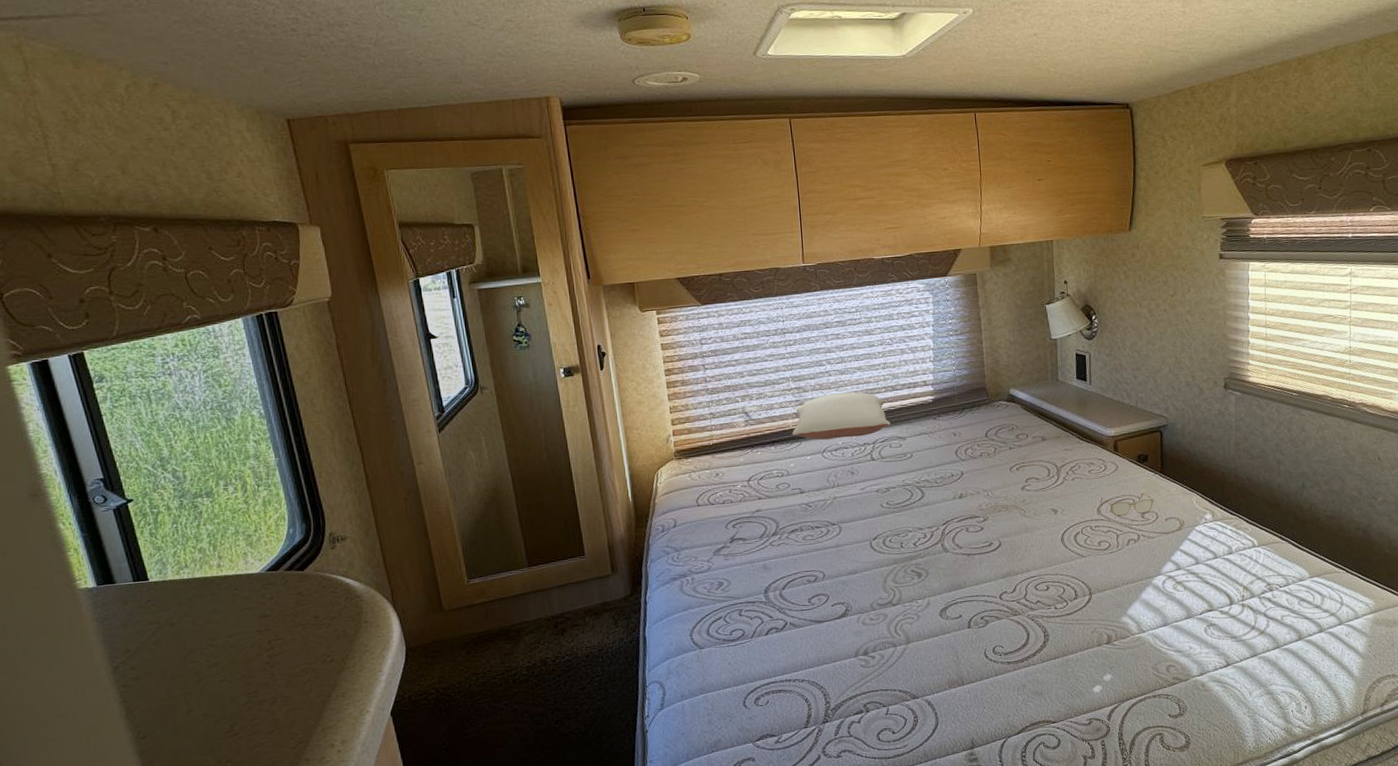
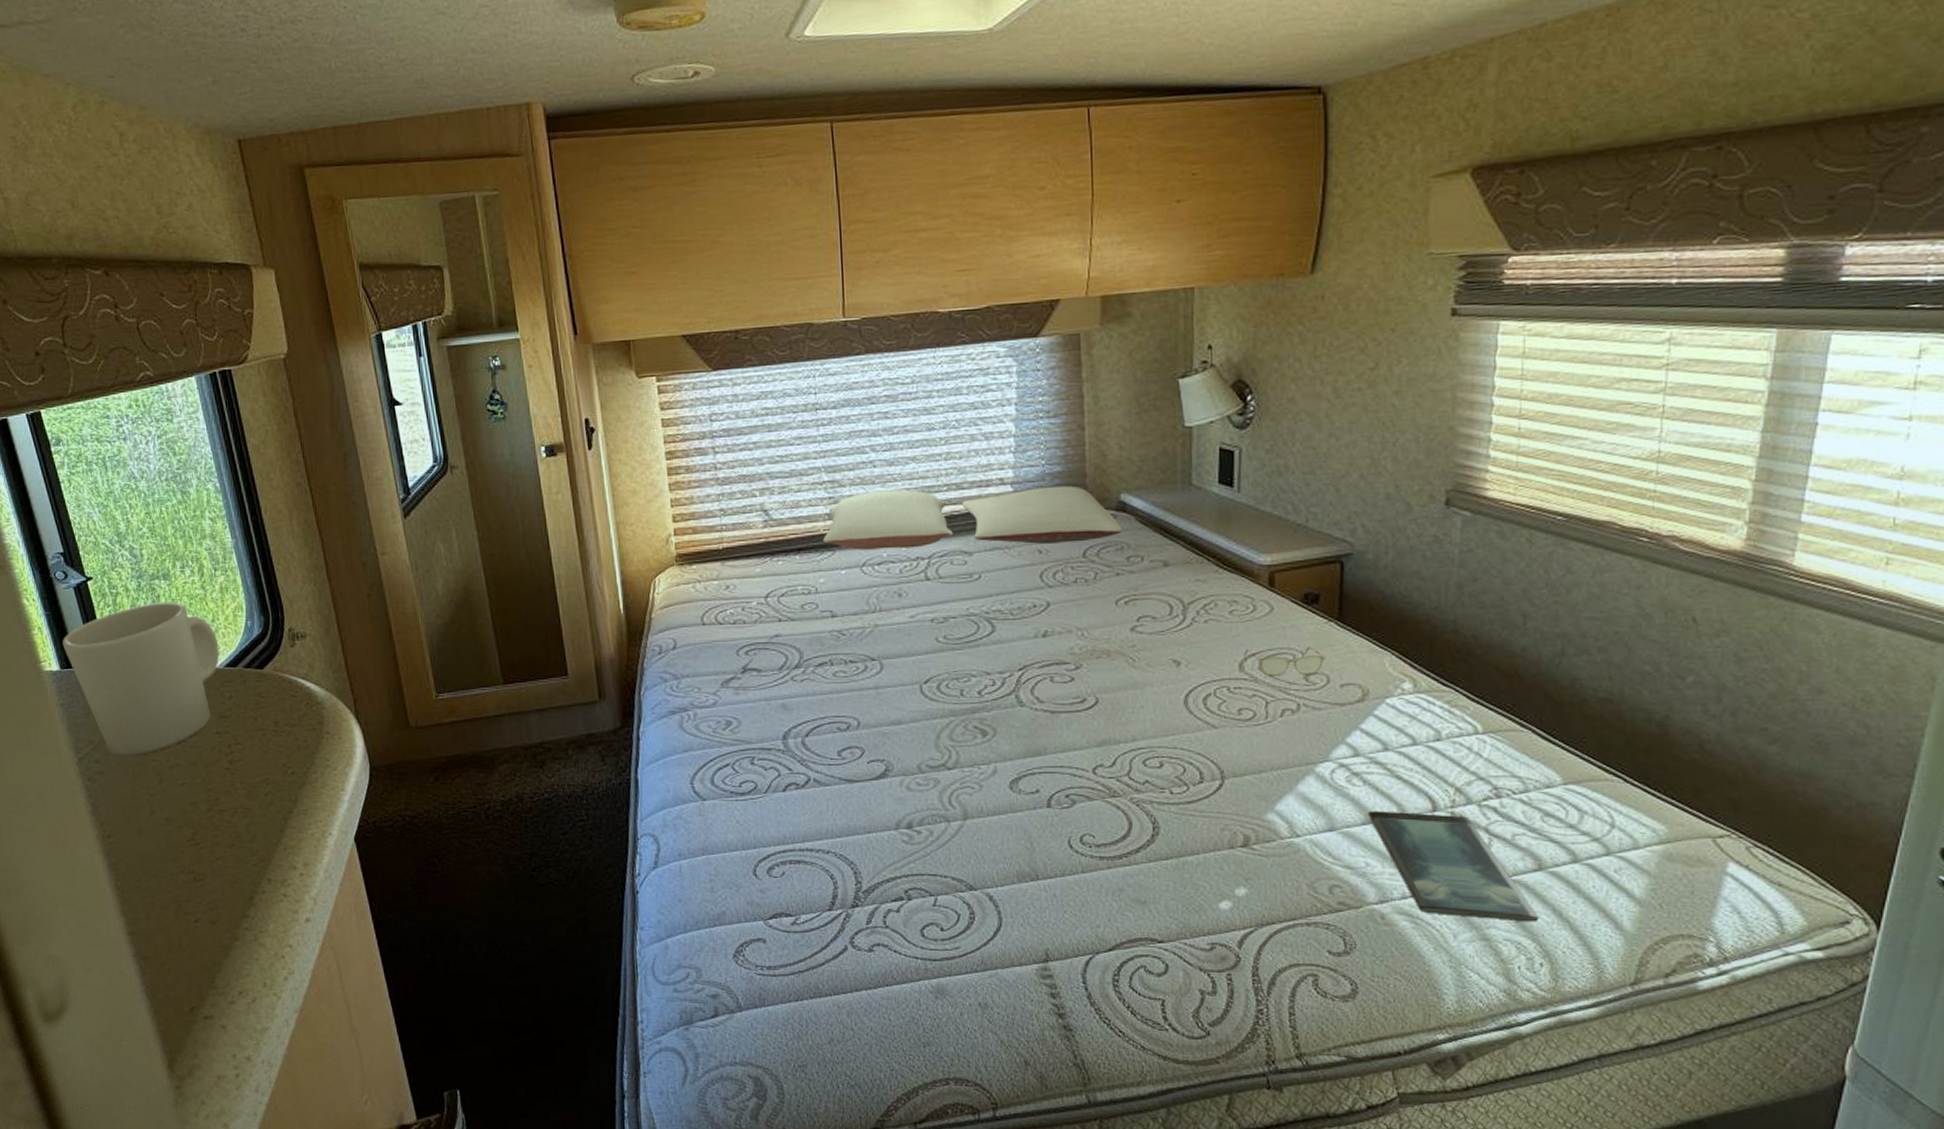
mug: none [99,516,262,662] -> present [62,601,220,757]
pillow: none [896,384,1012,429] -> present [961,485,1122,544]
tablet: none [1188,606,1302,679] -> present [1367,811,1539,922]

